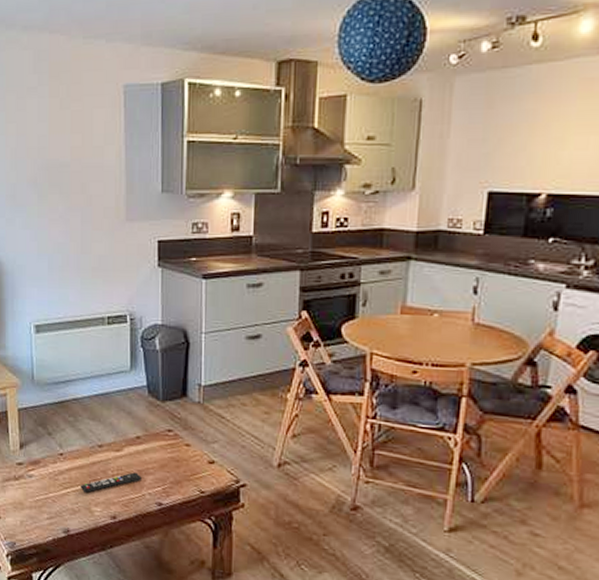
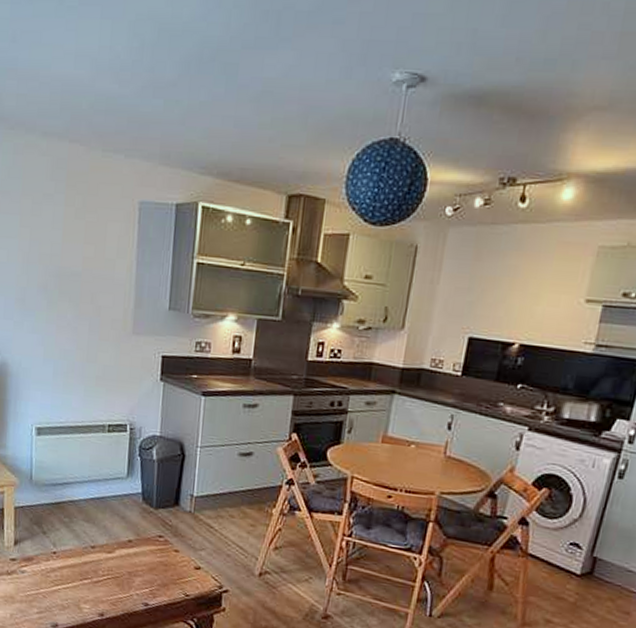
remote control: present [80,472,142,494] -> none [70,573,131,591]

